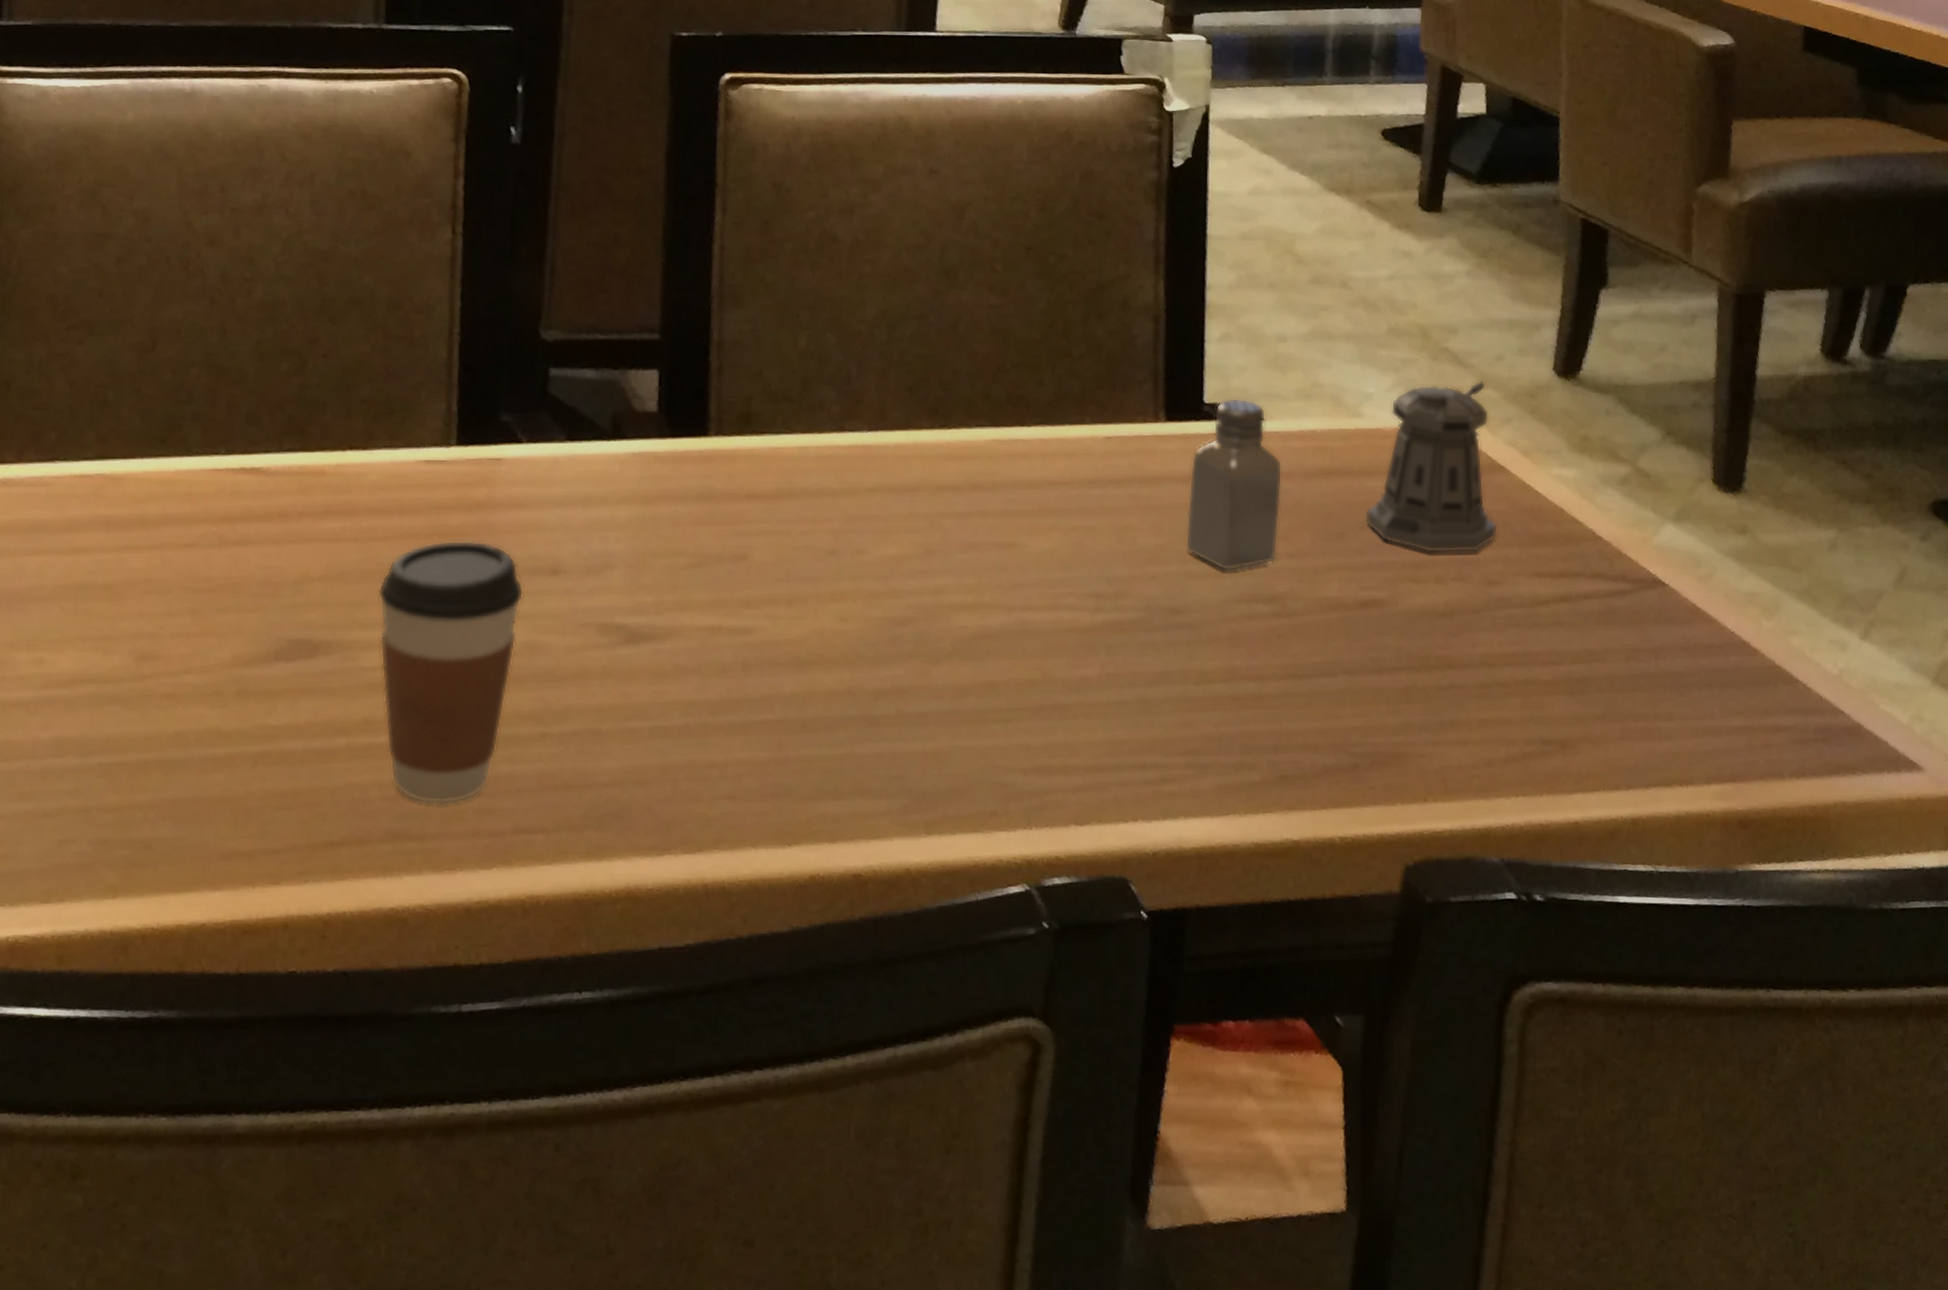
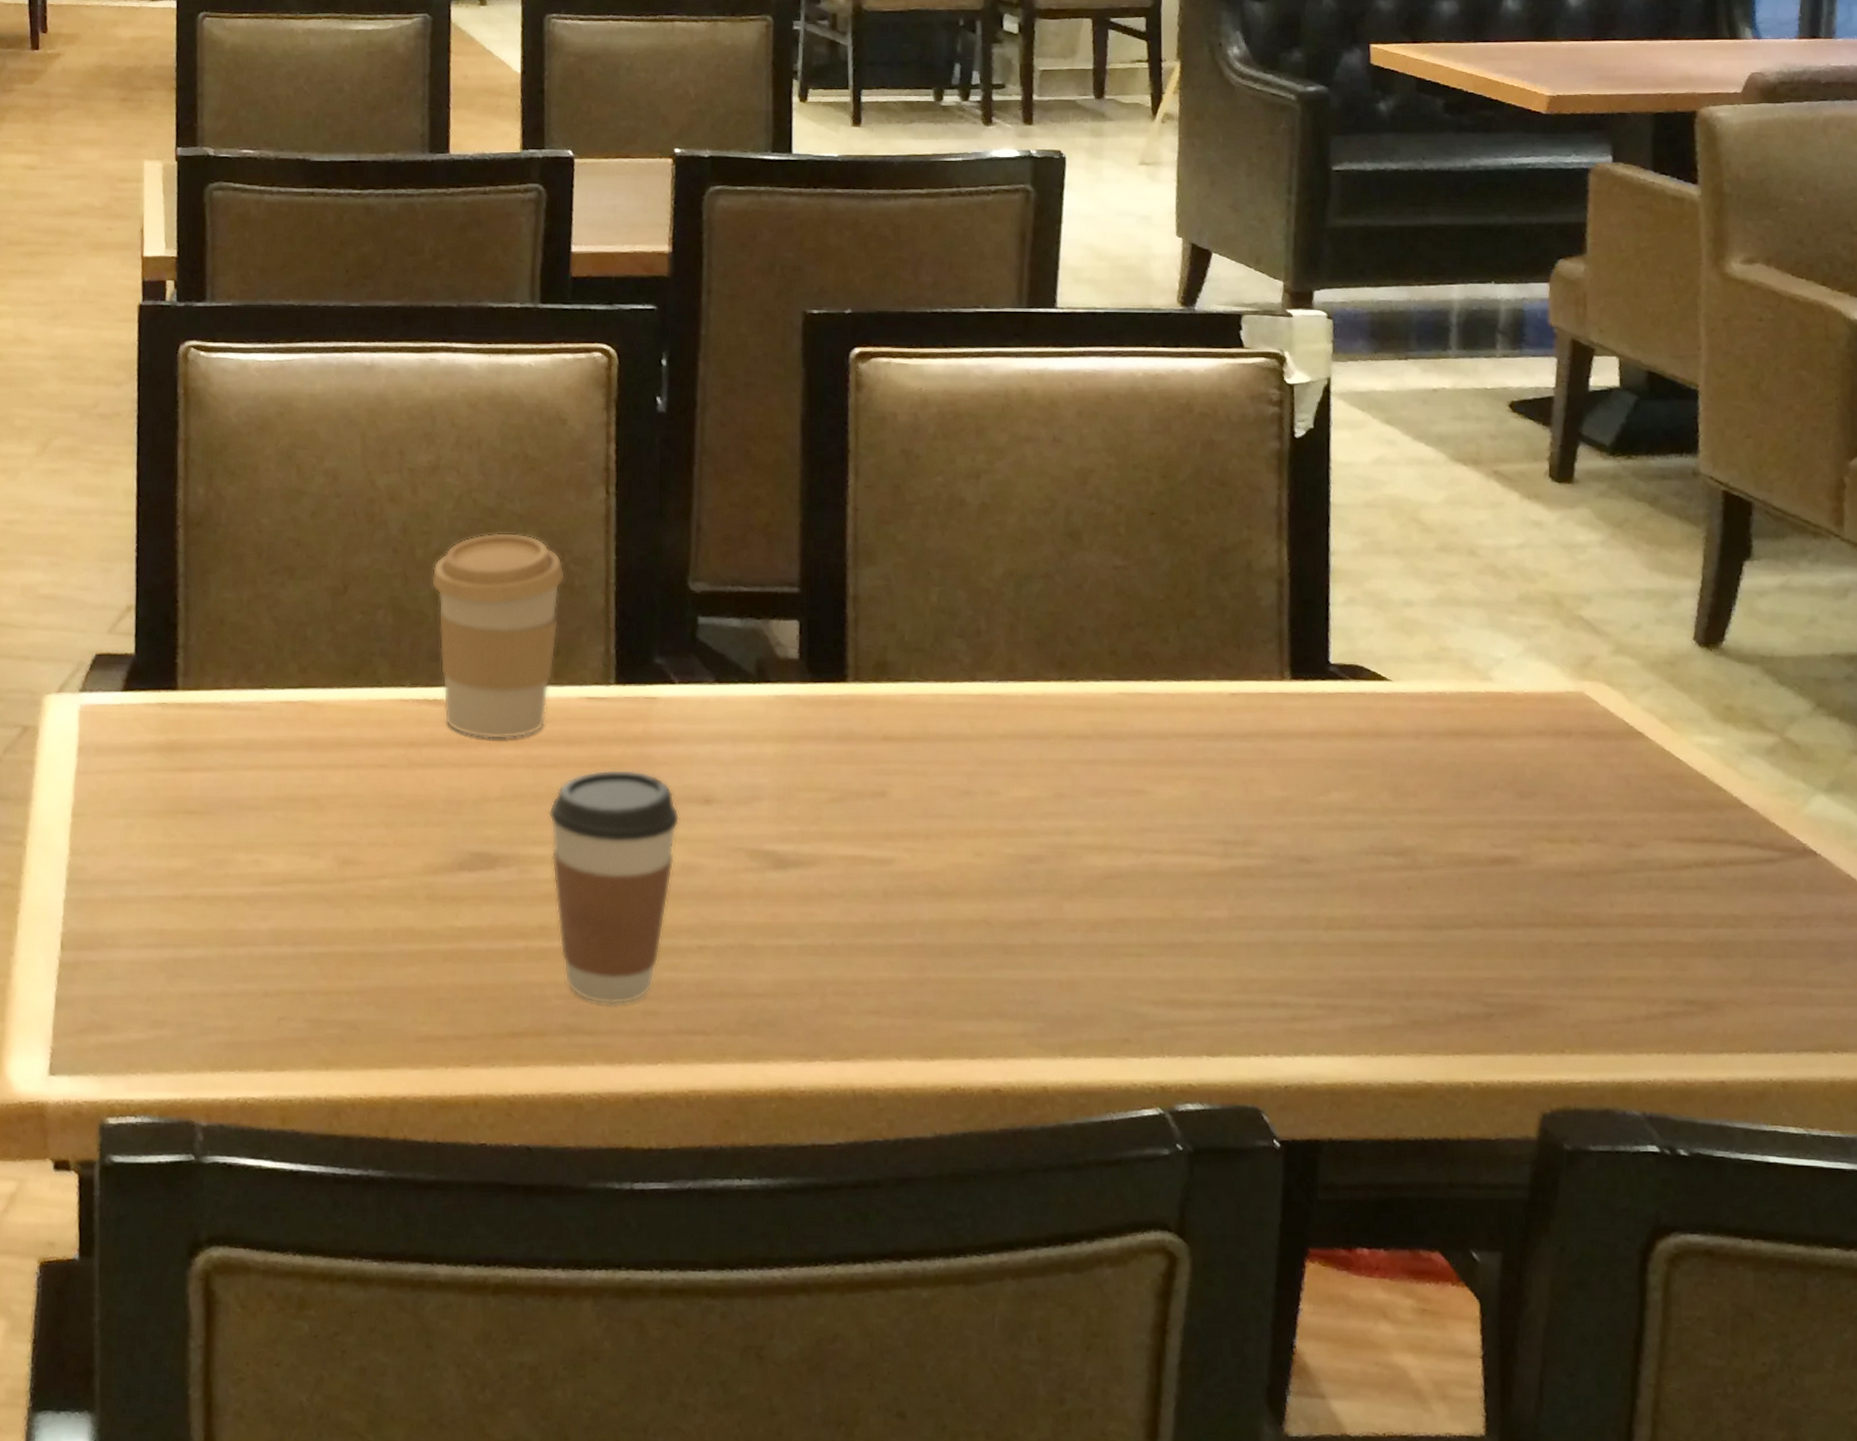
coffee cup: none [253,278,405,511] -> present [432,532,566,740]
saltshaker: present [1185,398,1283,571] -> none [1312,660,1411,824]
pepper shaker: present [1364,381,1498,554] -> none [1496,649,1636,816]

